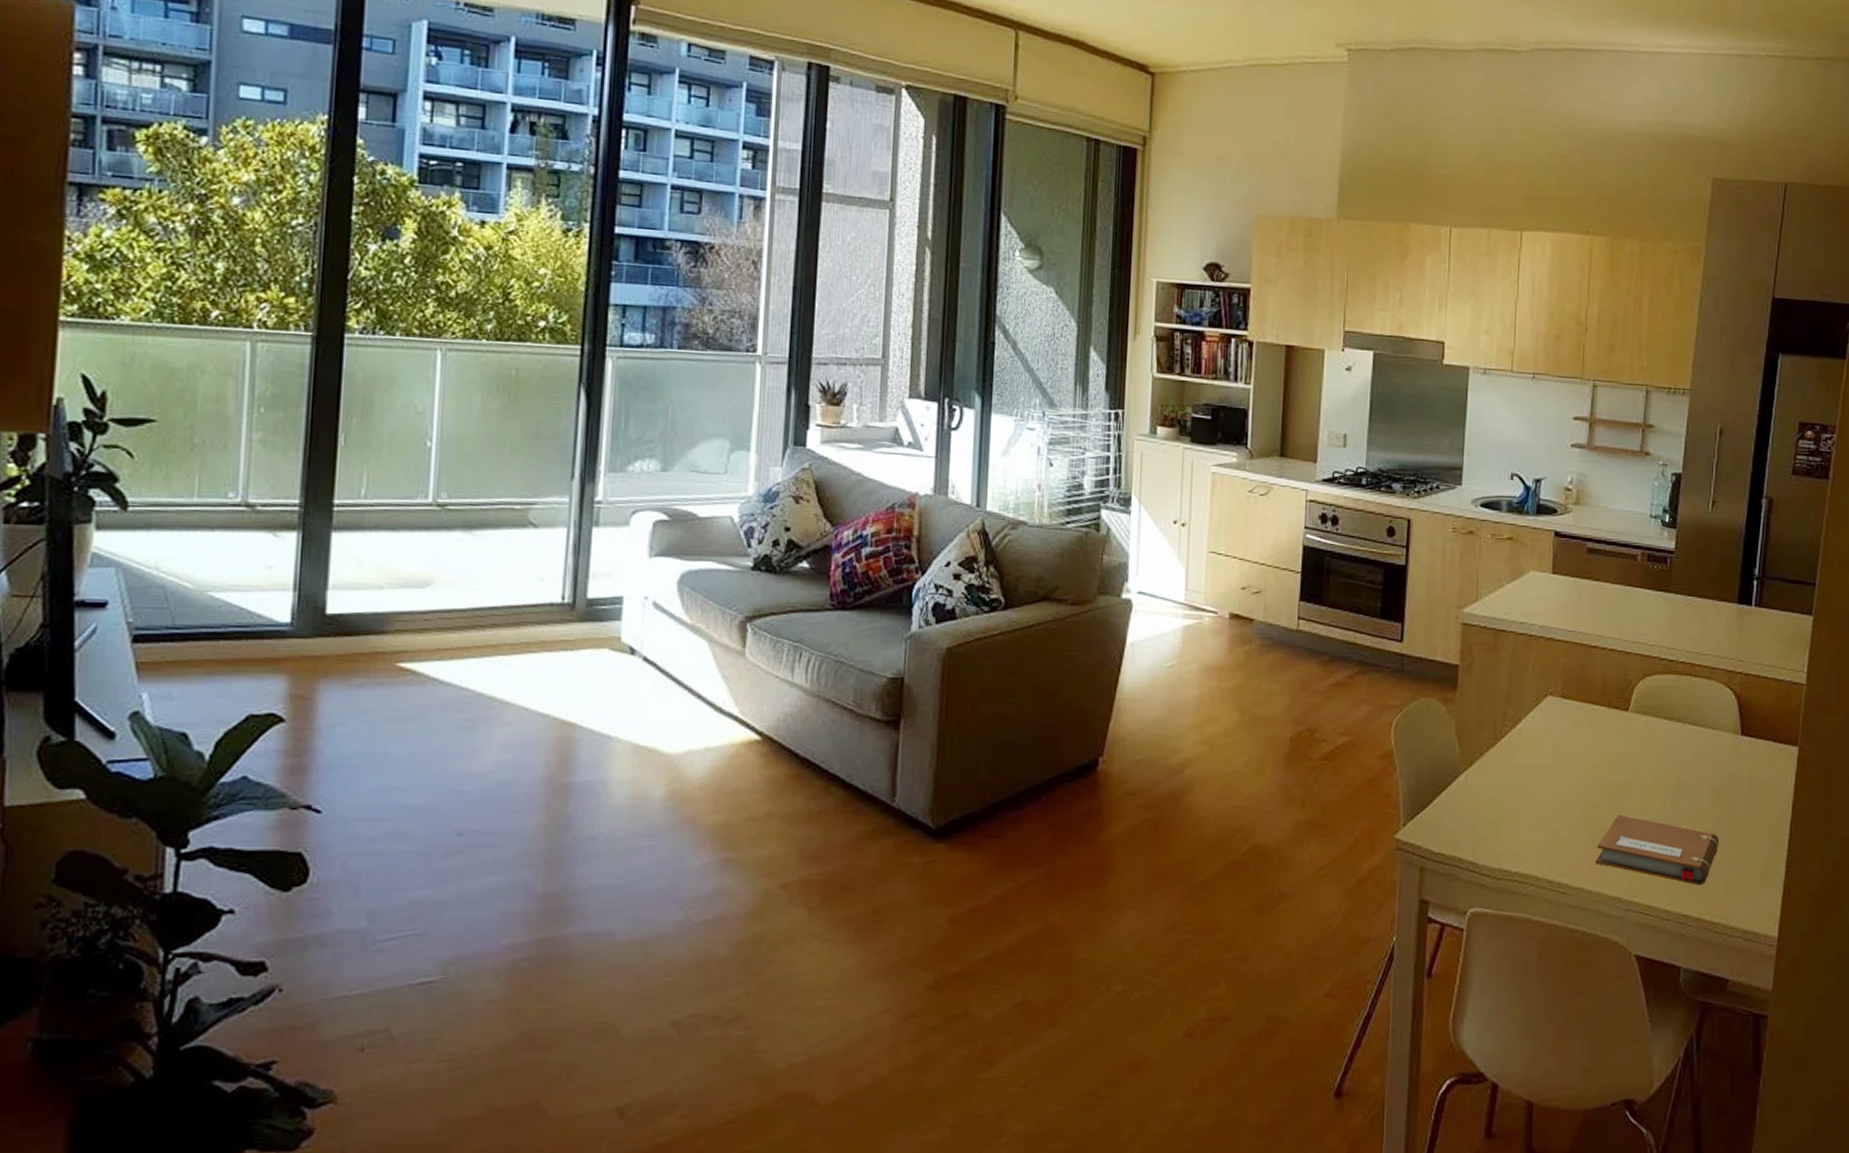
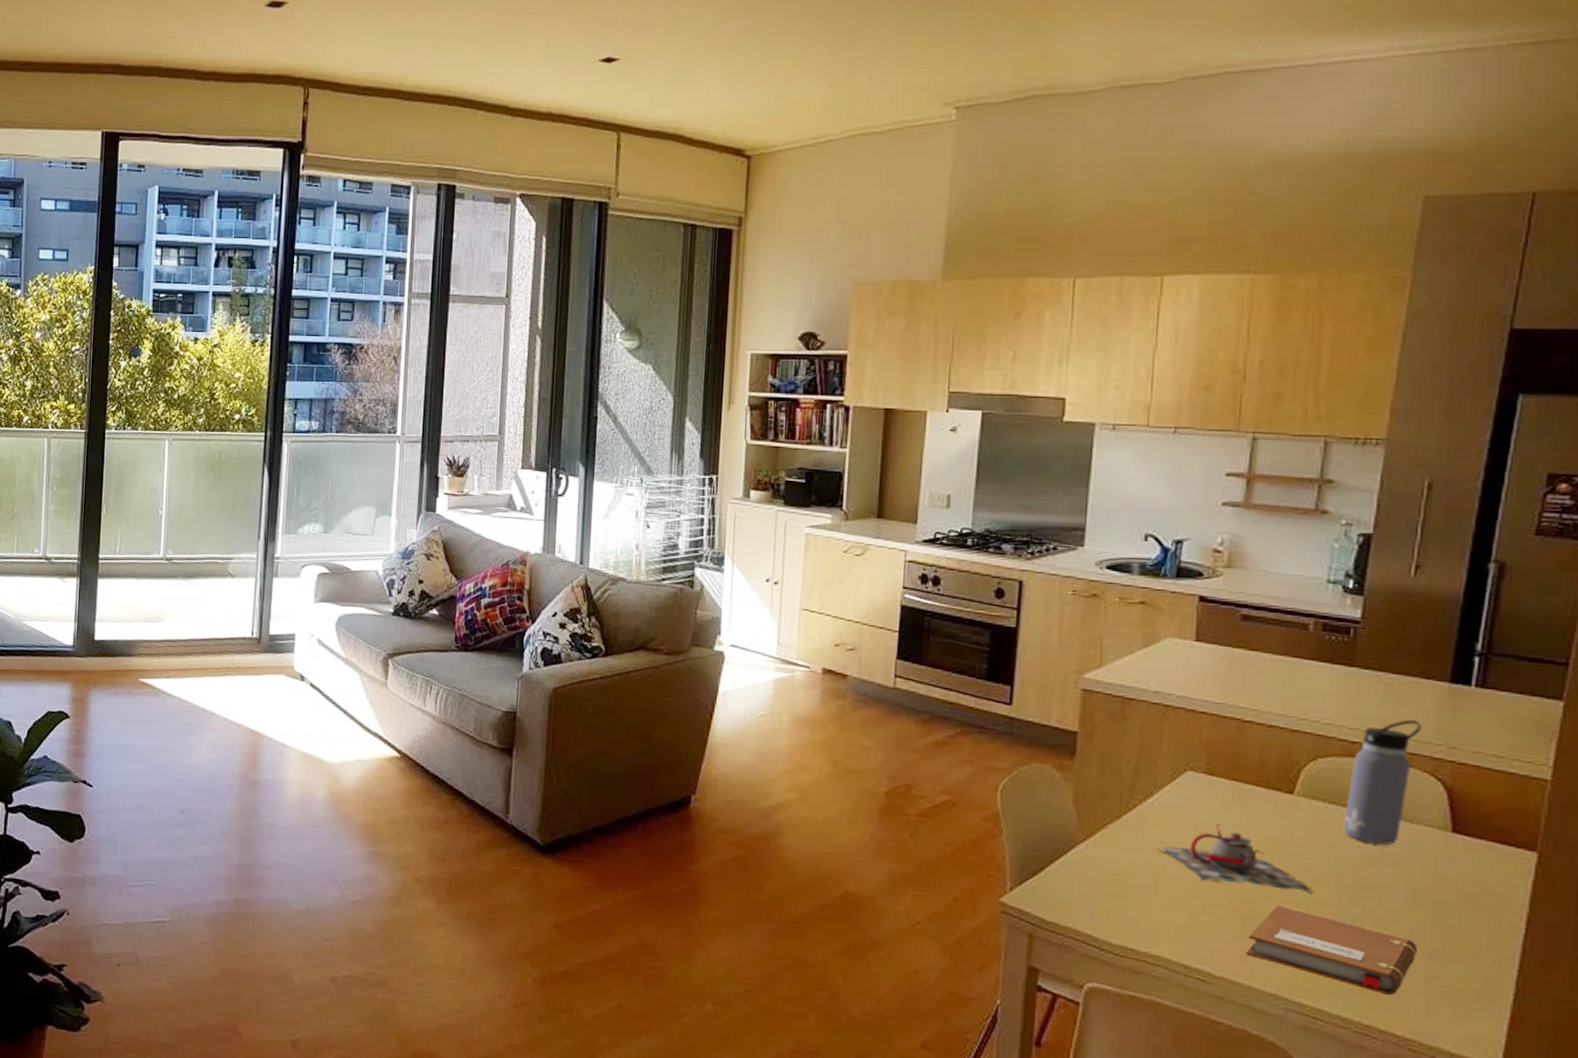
teapot: none [1524,742,1644,802] -> present [1156,822,1312,895]
water bottle: none [1664,638,1719,750] -> present [1342,720,1422,845]

